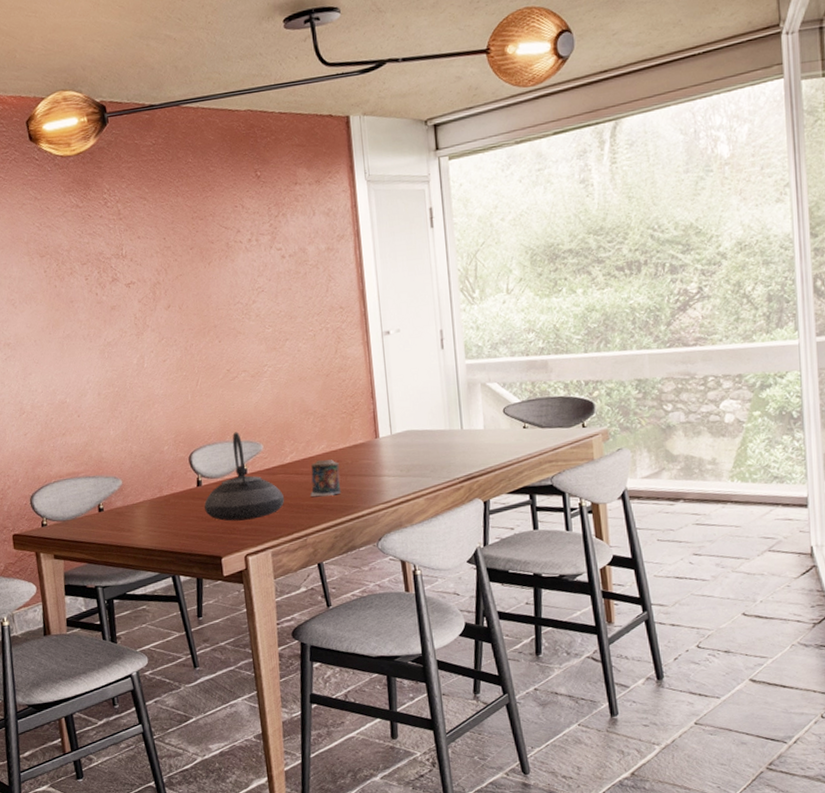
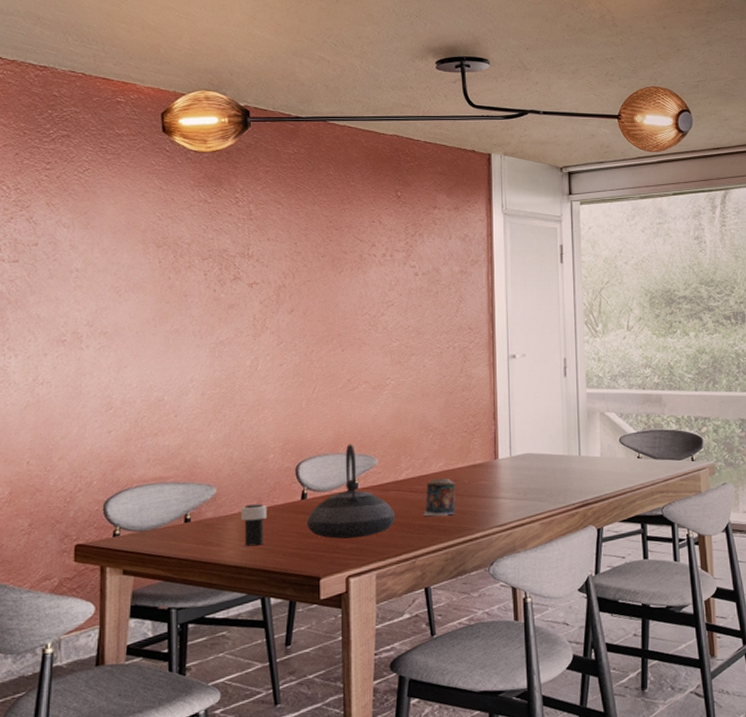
cup: none [145,492,168,531] -> present [241,504,266,547]

